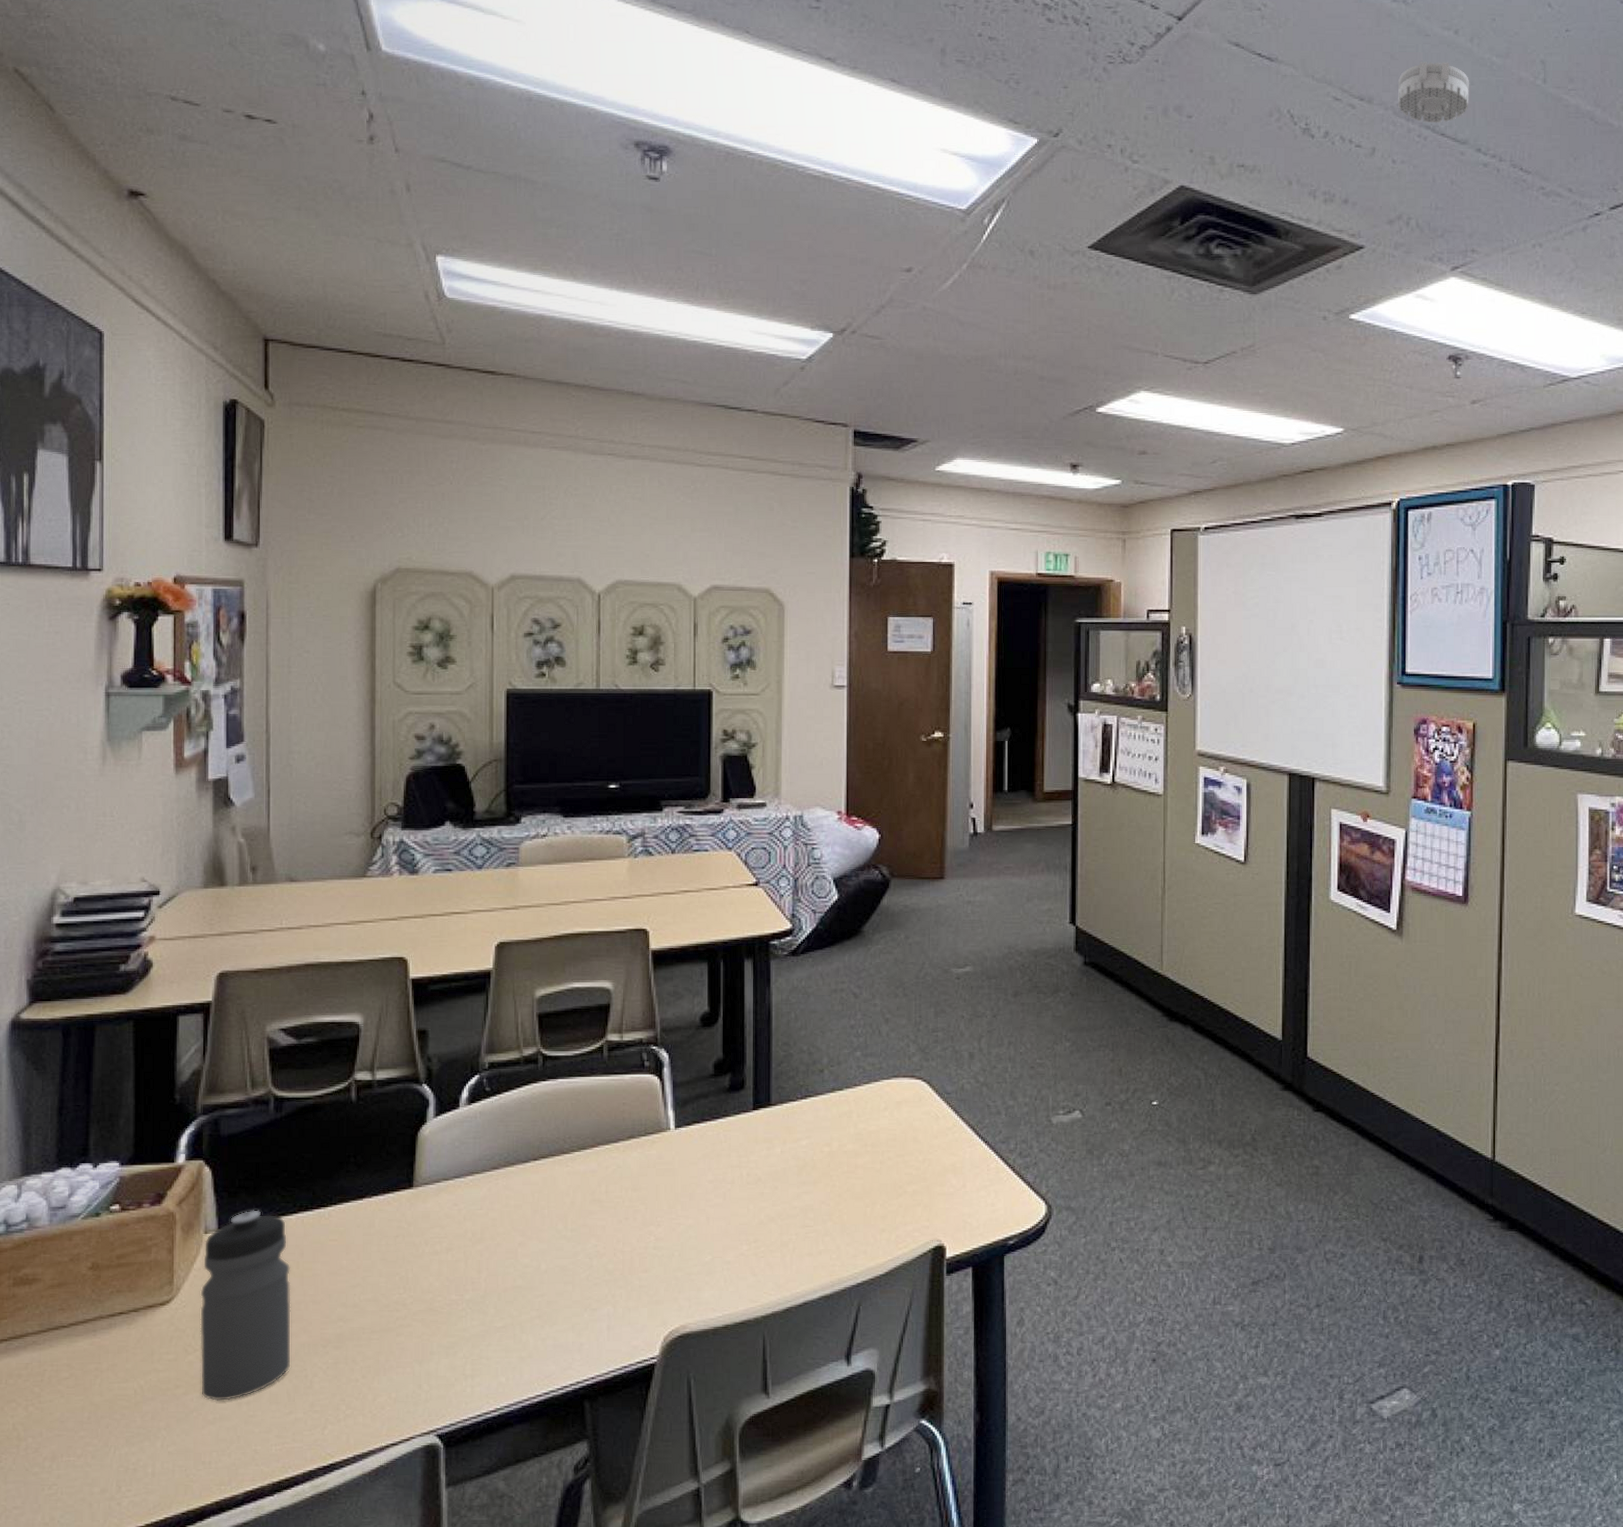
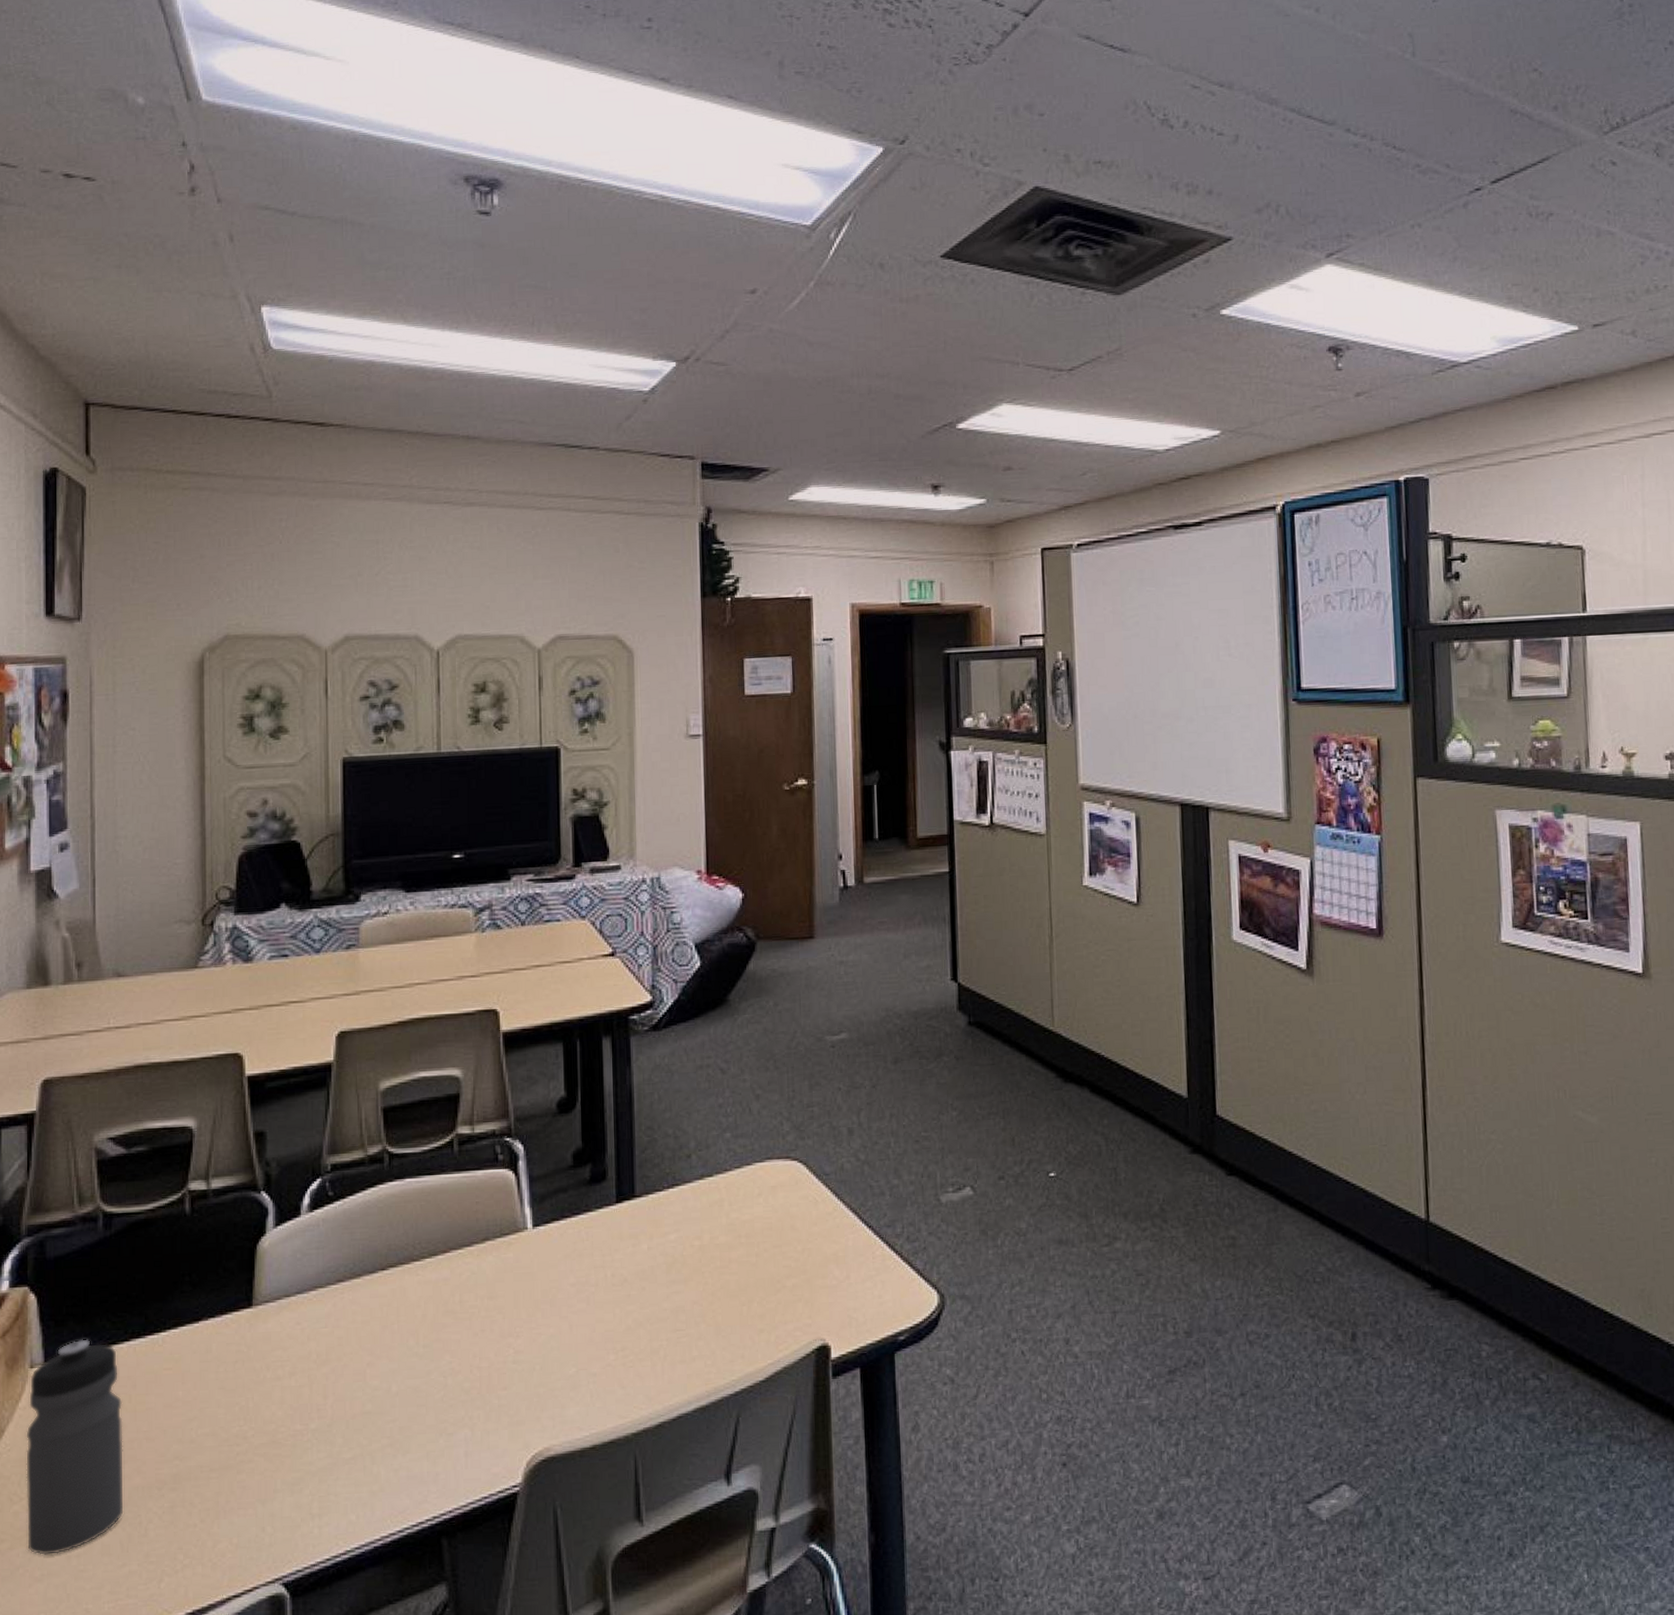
smoke detector: present [1397,61,1469,123] -> none [1259,41,1335,106]

